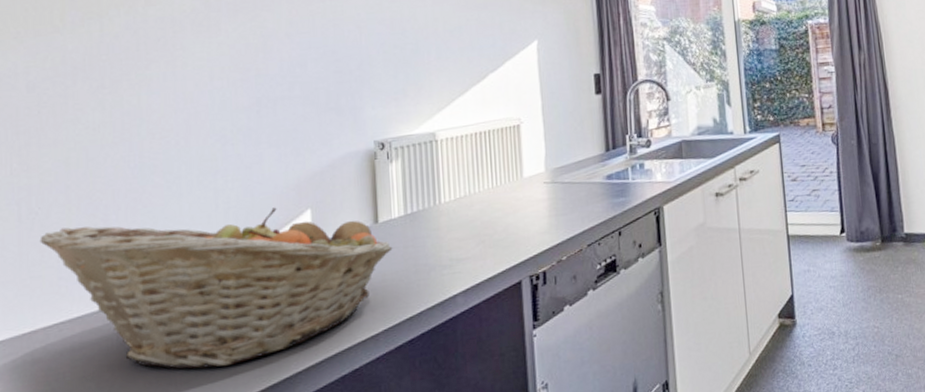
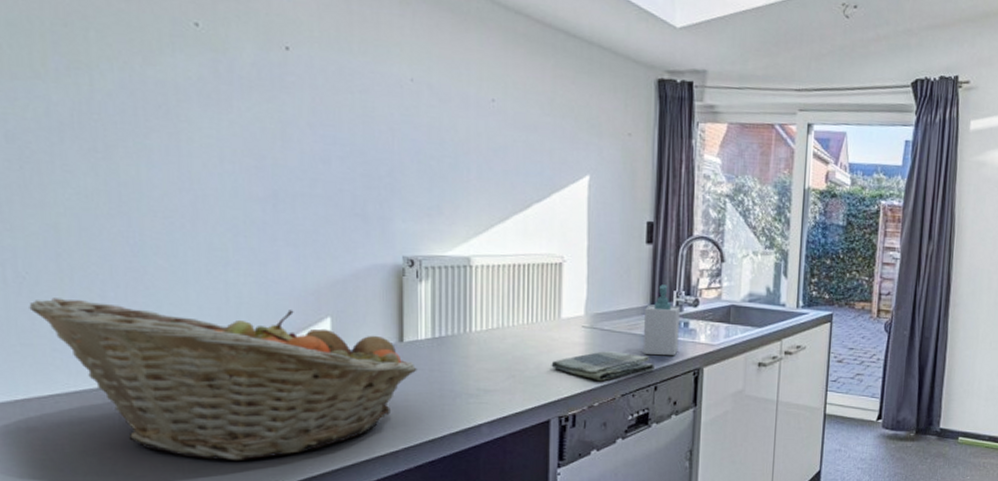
dish towel: none [518,202,616,235] -> present [551,351,654,382]
soap bottle: none [601,130,637,202] -> present [644,285,680,356]

